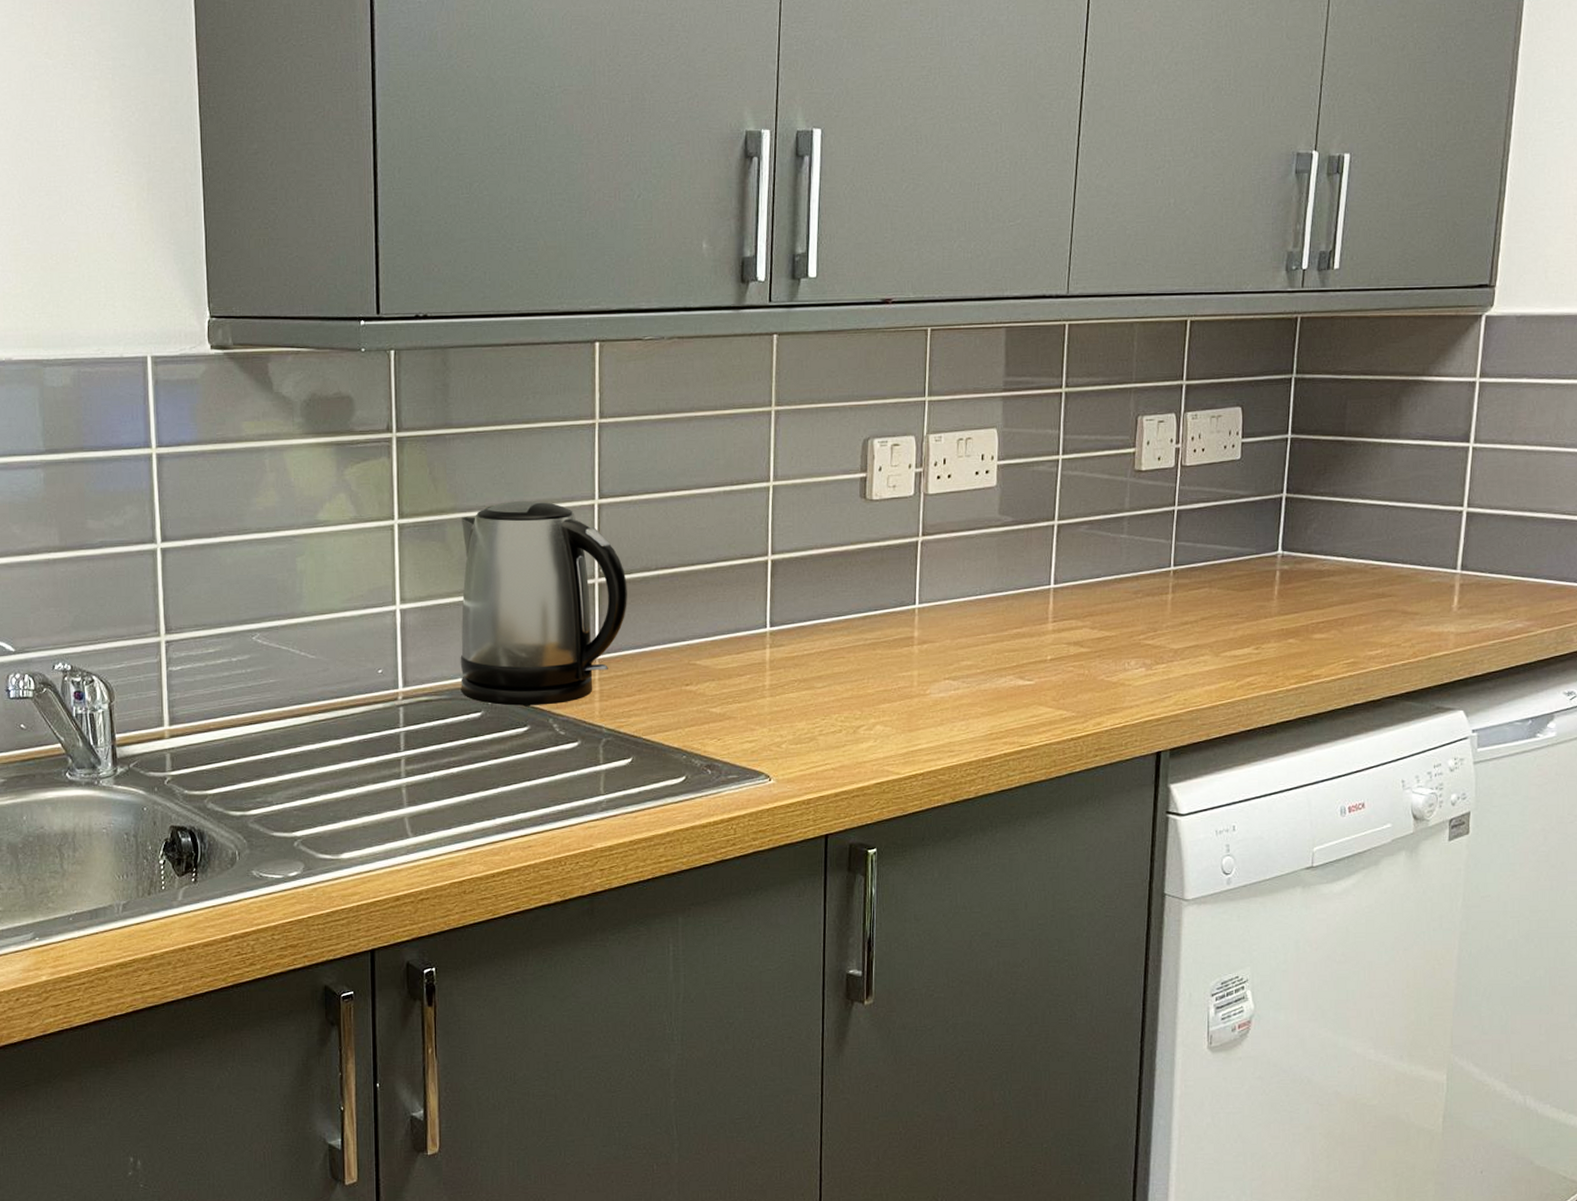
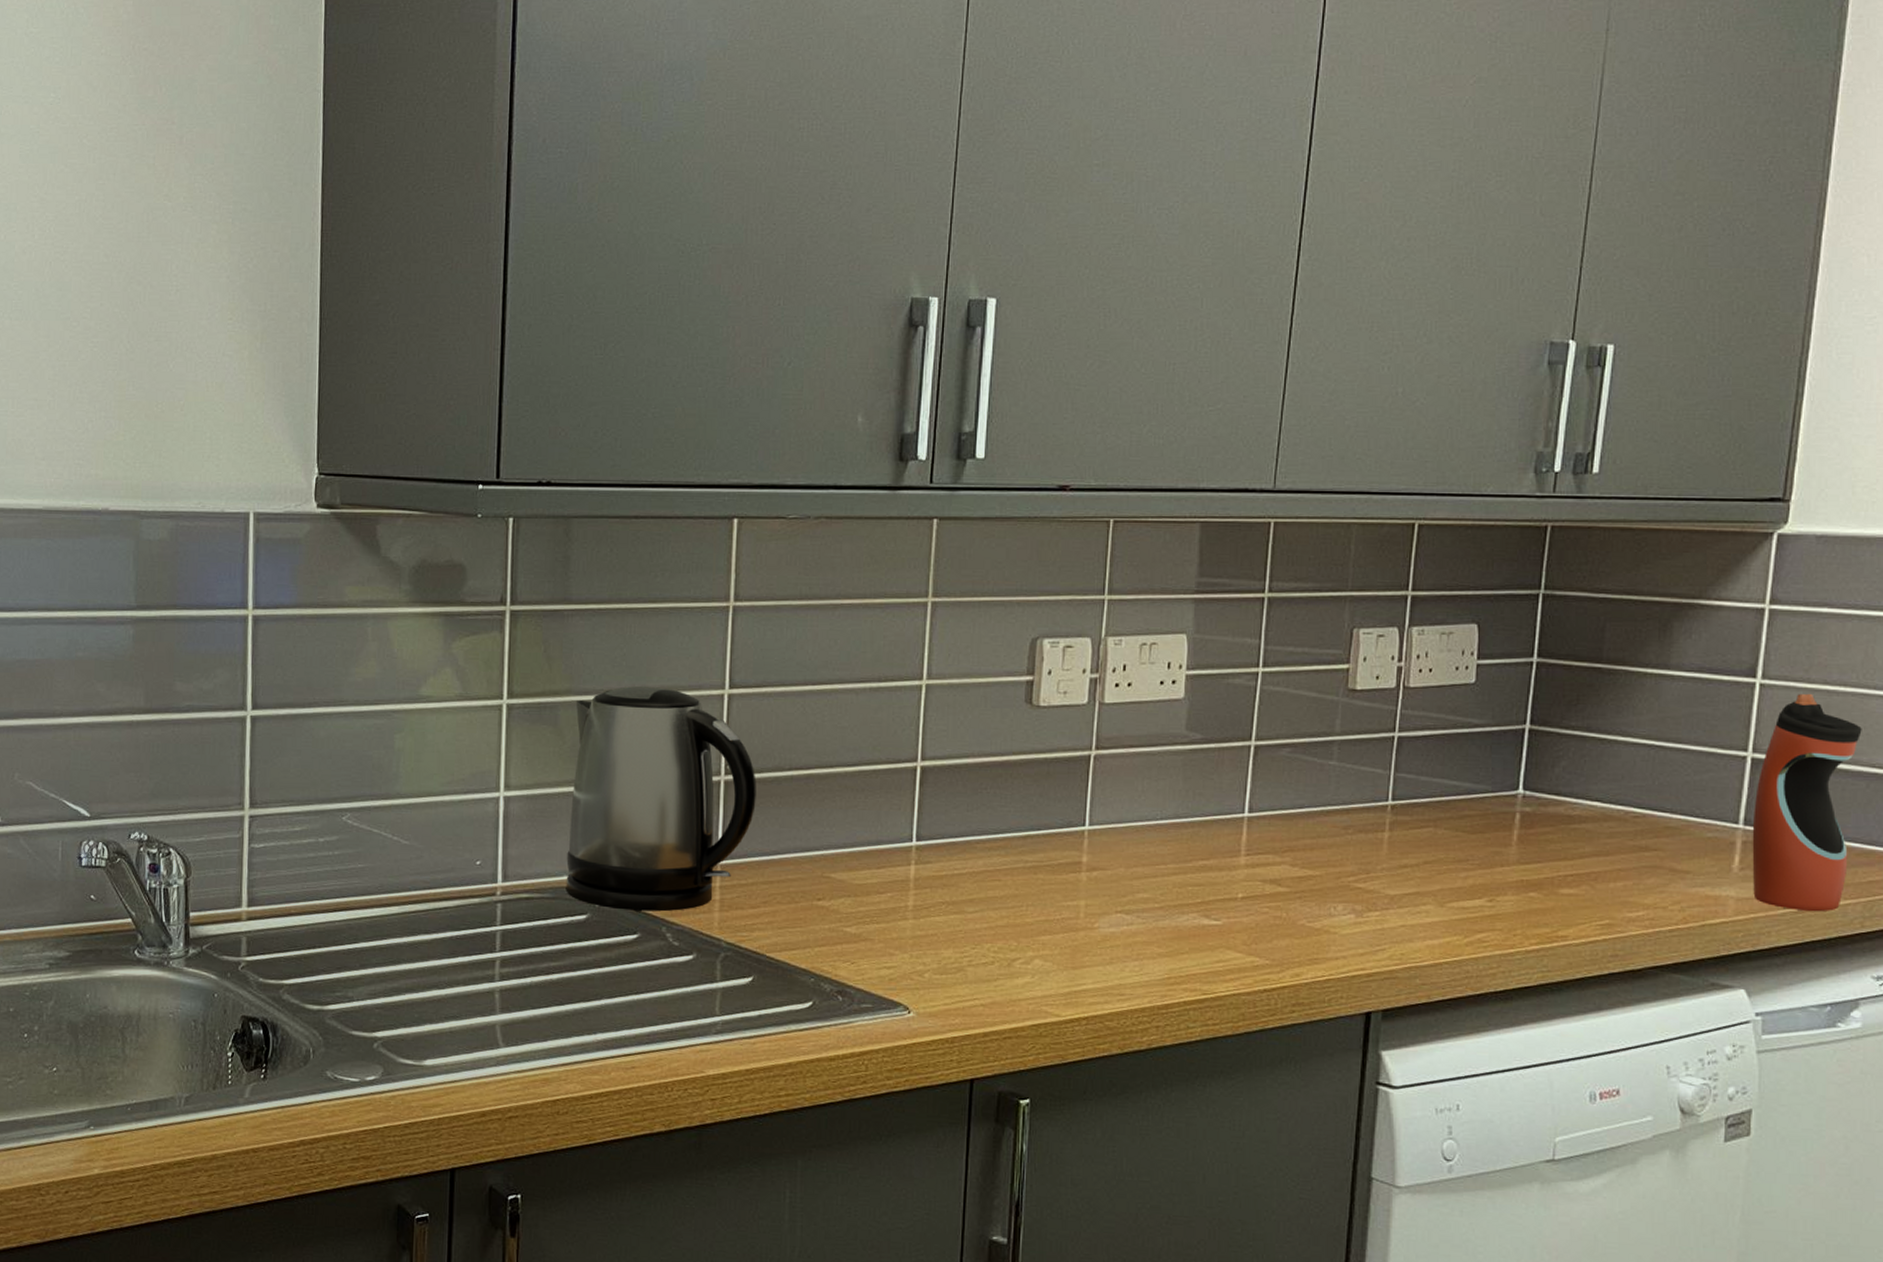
water bottle: none [1468,453,1555,641] -> present [1752,693,1862,912]

